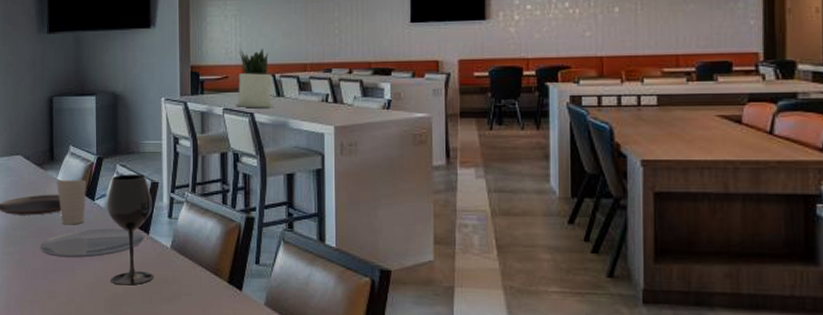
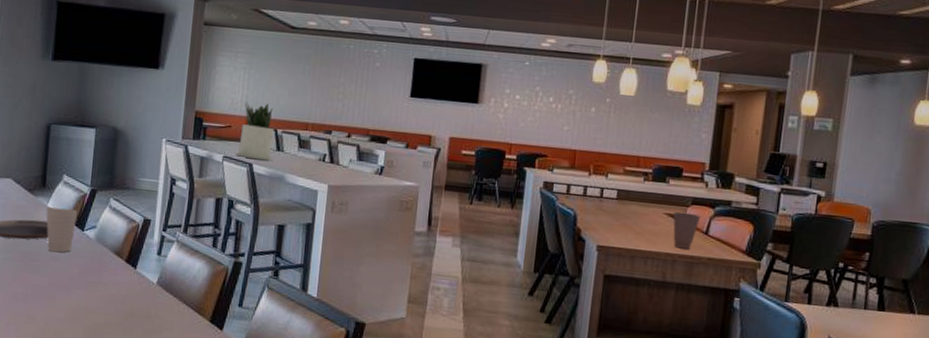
plate: present [40,228,144,258] -> none [22,258,131,286]
wineglass: present [107,174,154,286] -> none [92,208,143,317]
cup: none [727,112,761,154] -> present [673,211,700,249]

